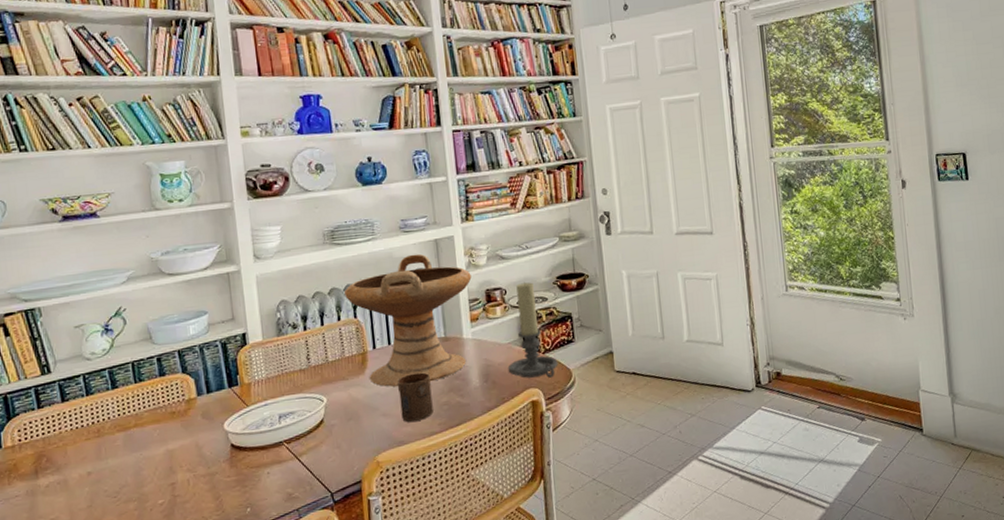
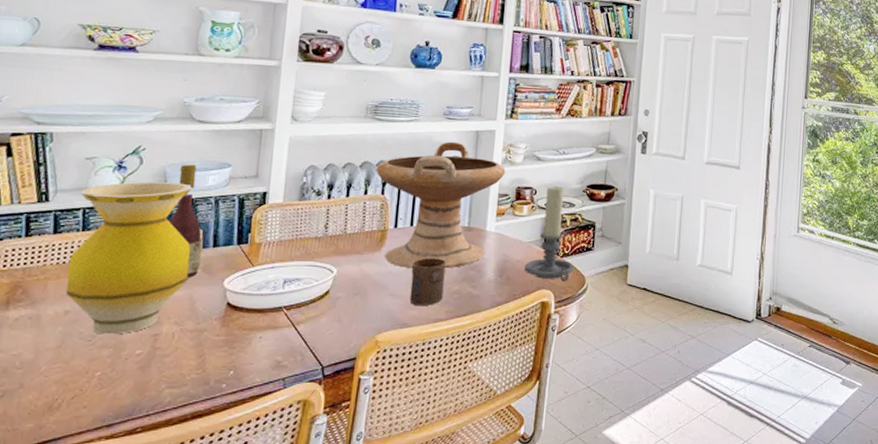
vase: none [77,336,191,490] -> present [66,181,192,335]
wine bottle: none [161,317,200,426] -> present [168,164,203,278]

